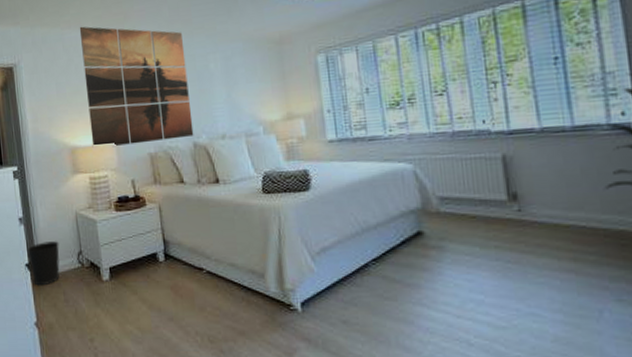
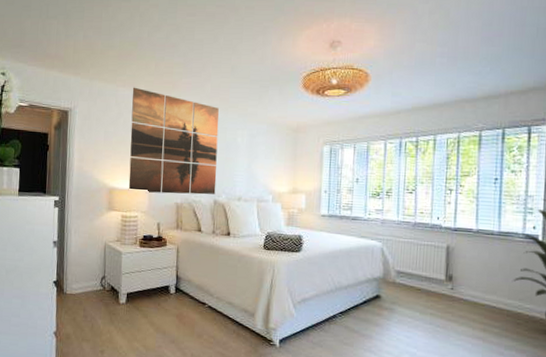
wastebasket: present [27,241,60,286] -> none [56,264,86,302]

